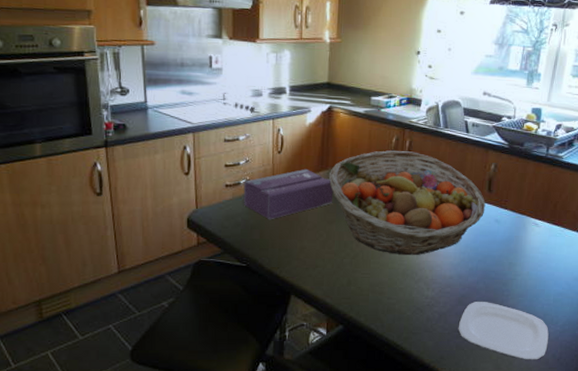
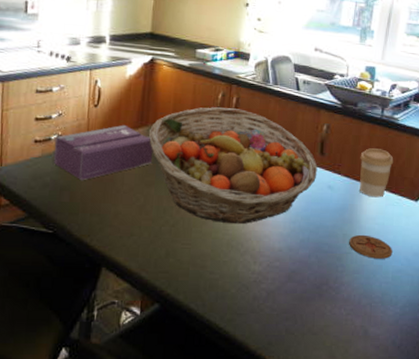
plate: present [458,302,549,360] -> none [287,278,388,347]
coaster: none [514,262,554,284] -> present [349,234,393,259]
coffee cup: none [525,185,558,230] -> present [360,148,394,198]

